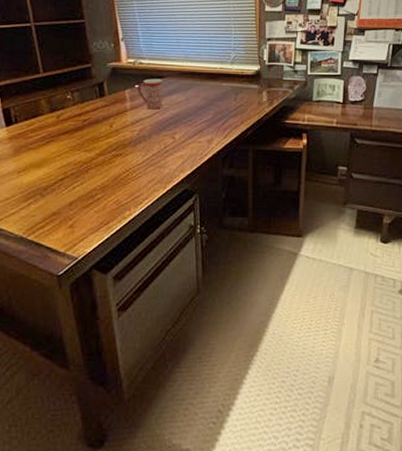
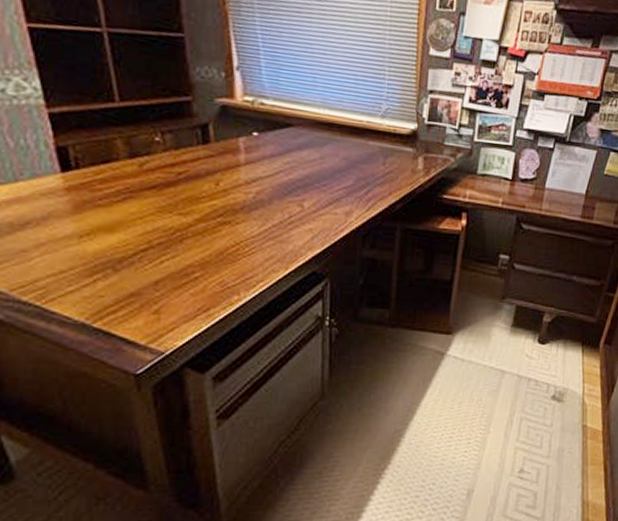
mug: present [138,78,162,110] -> none [256,125,291,168]

